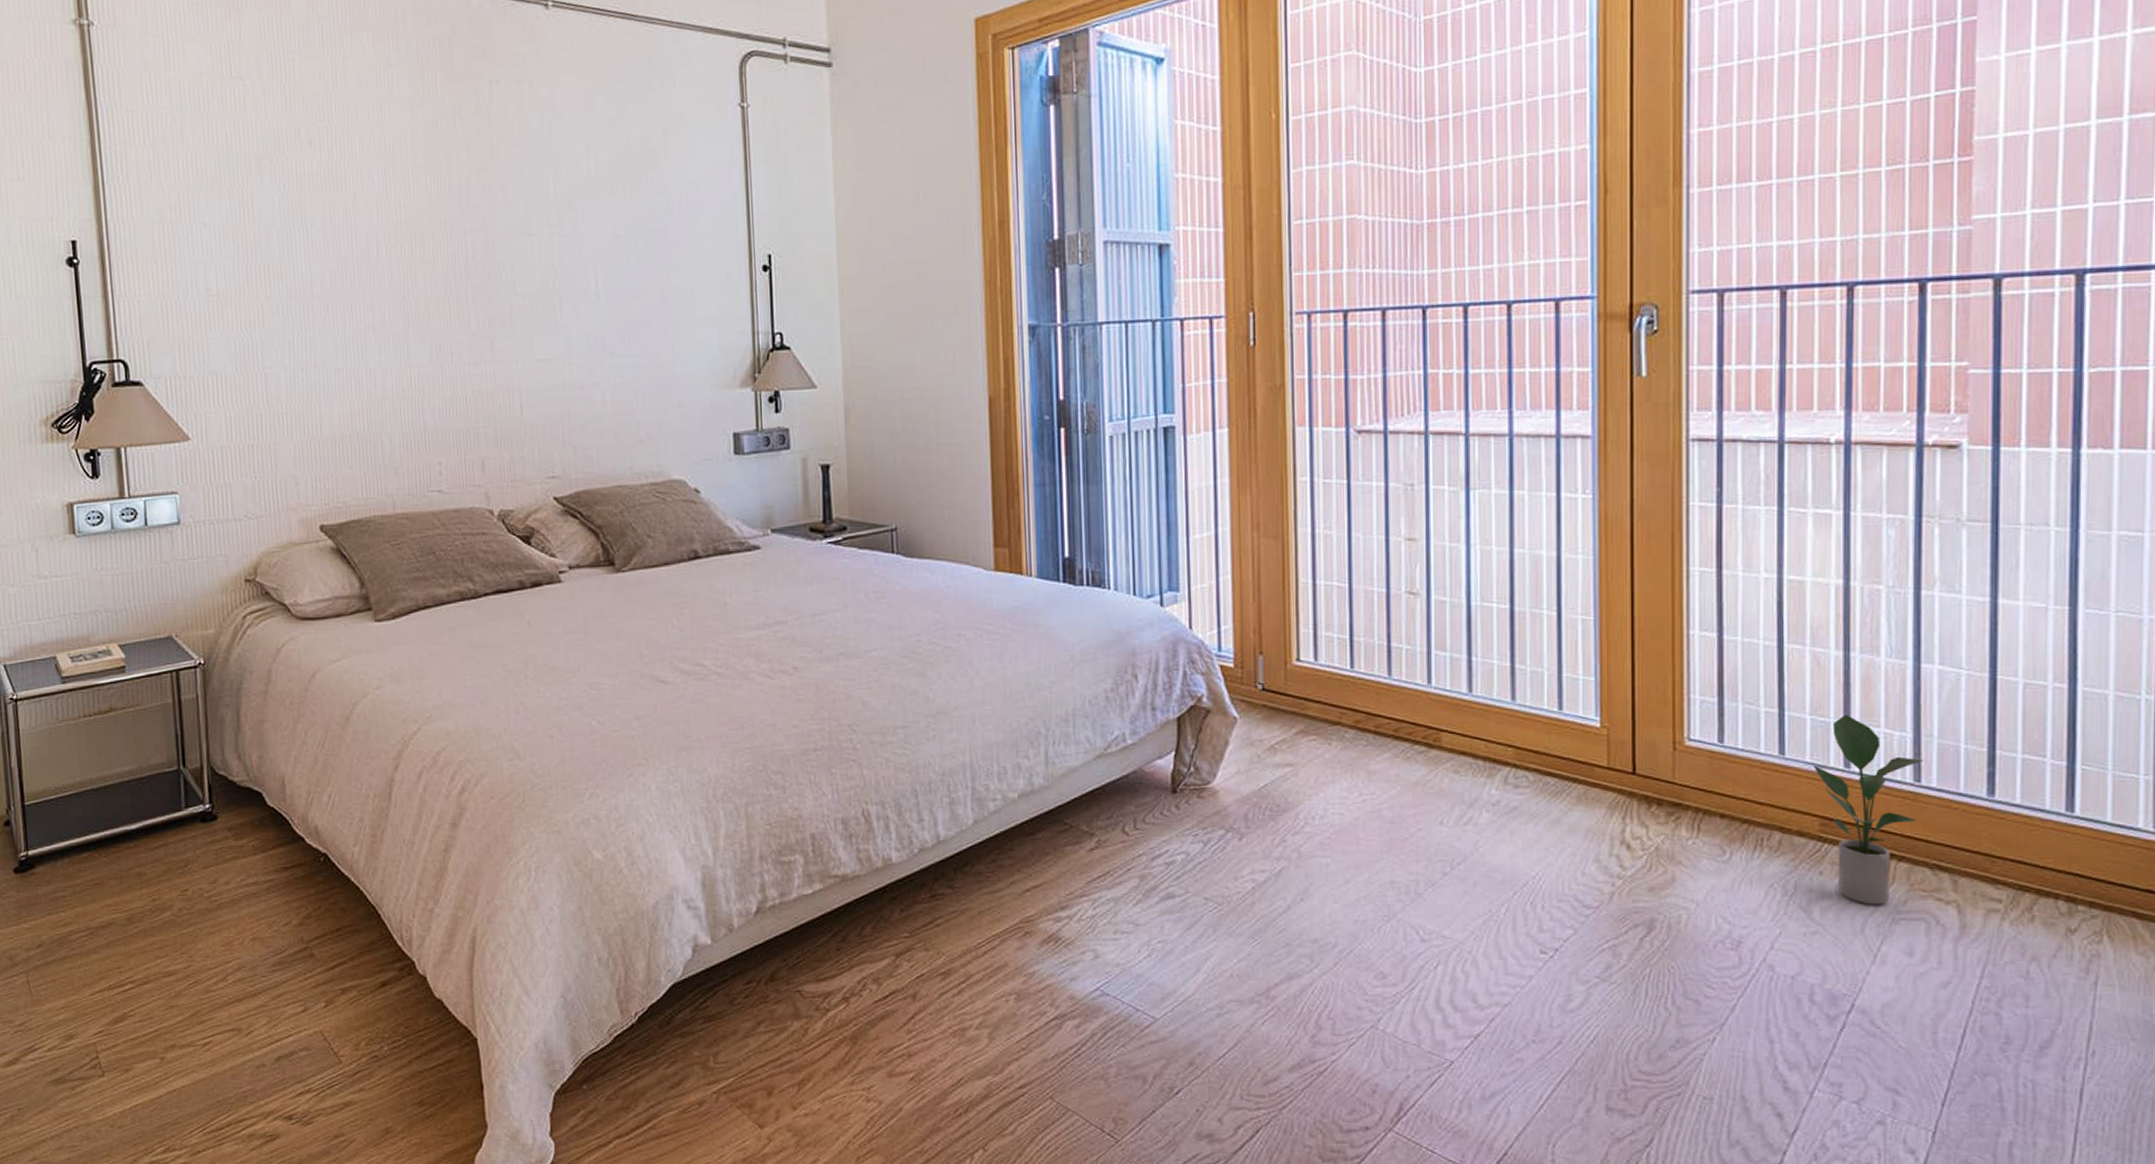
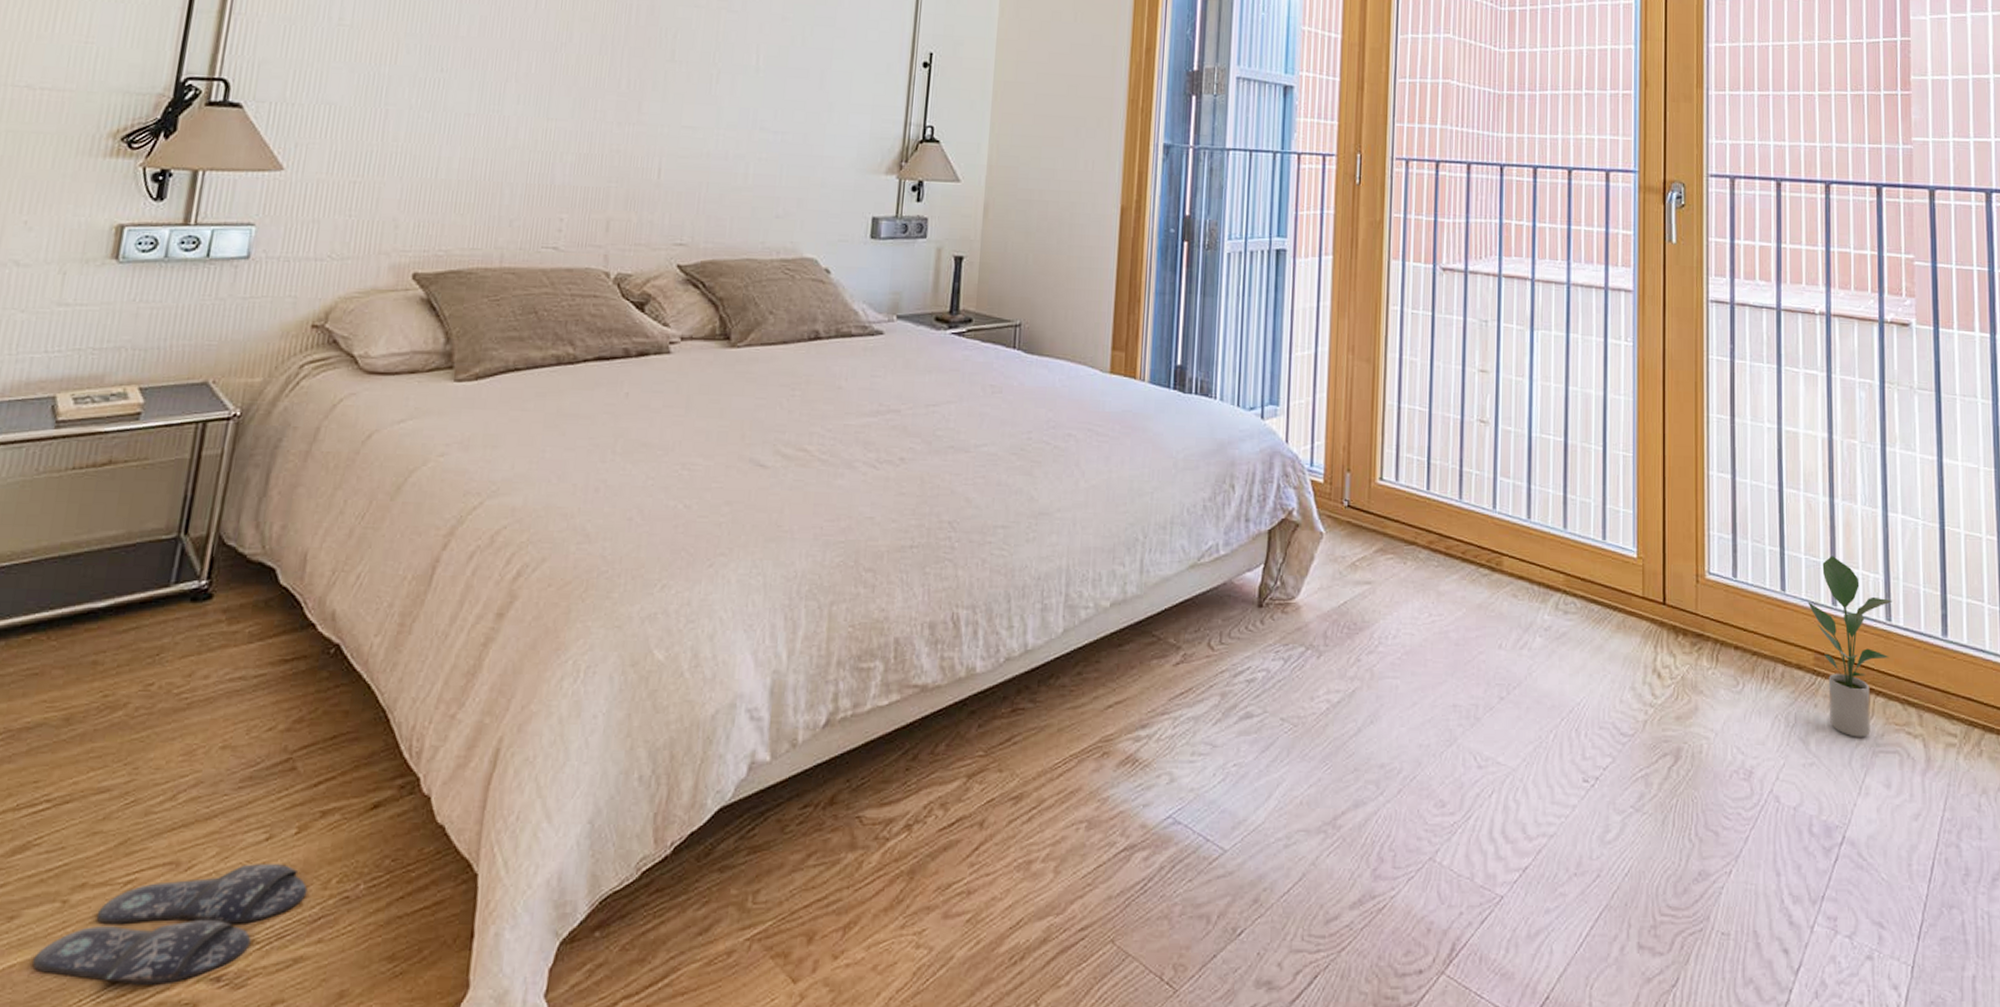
slippers: none [150,1030,344,1121] -> present [32,864,308,985]

